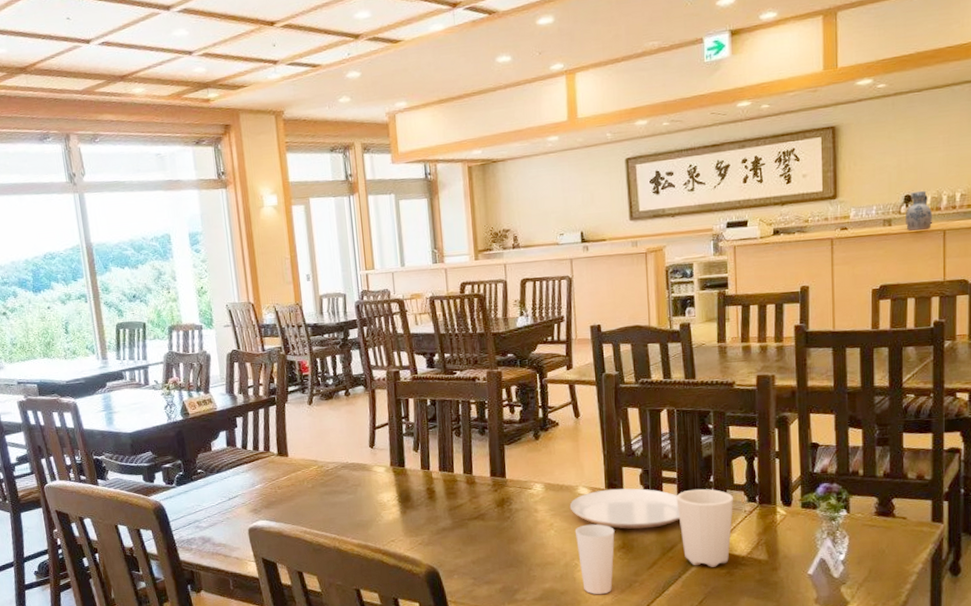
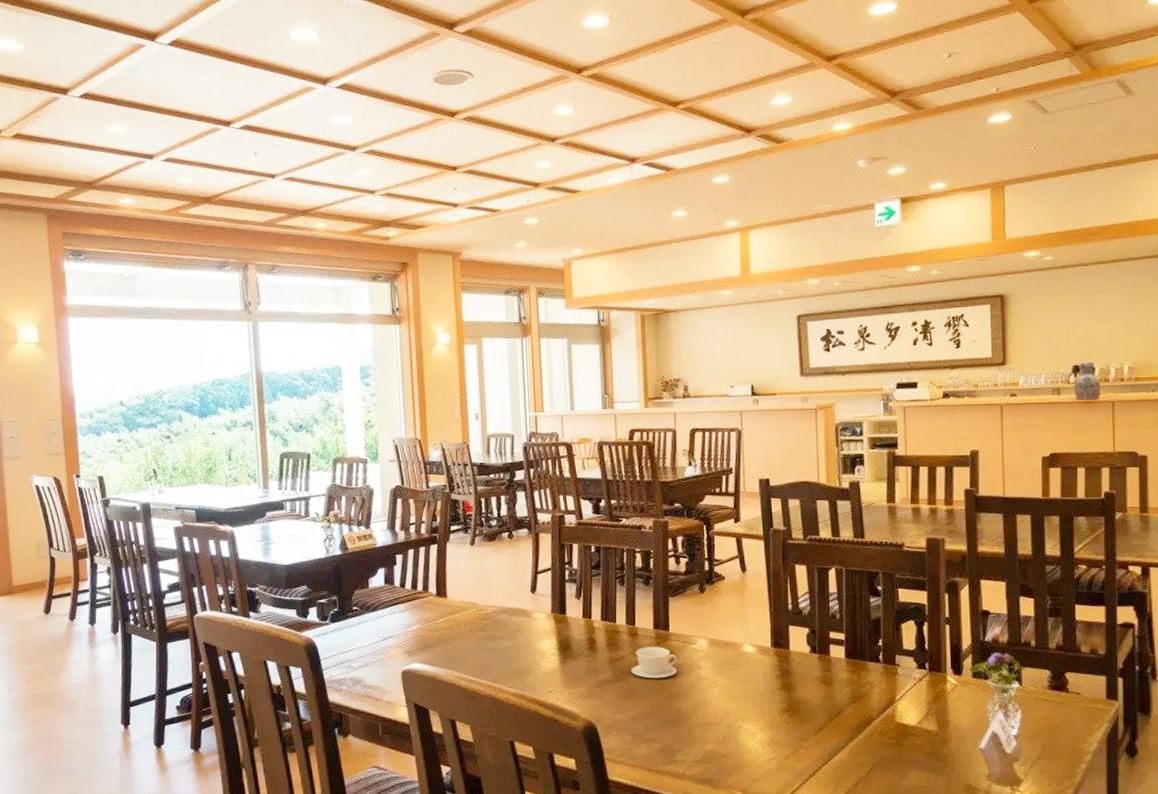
teacup: none [469,493,515,524] -> present [631,647,677,679]
plate: present [569,488,681,530] -> none [734,648,848,692]
cup: present [574,524,615,595] -> none [739,684,780,760]
cup: present [676,489,734,567] -> none [844,652,903,736]

